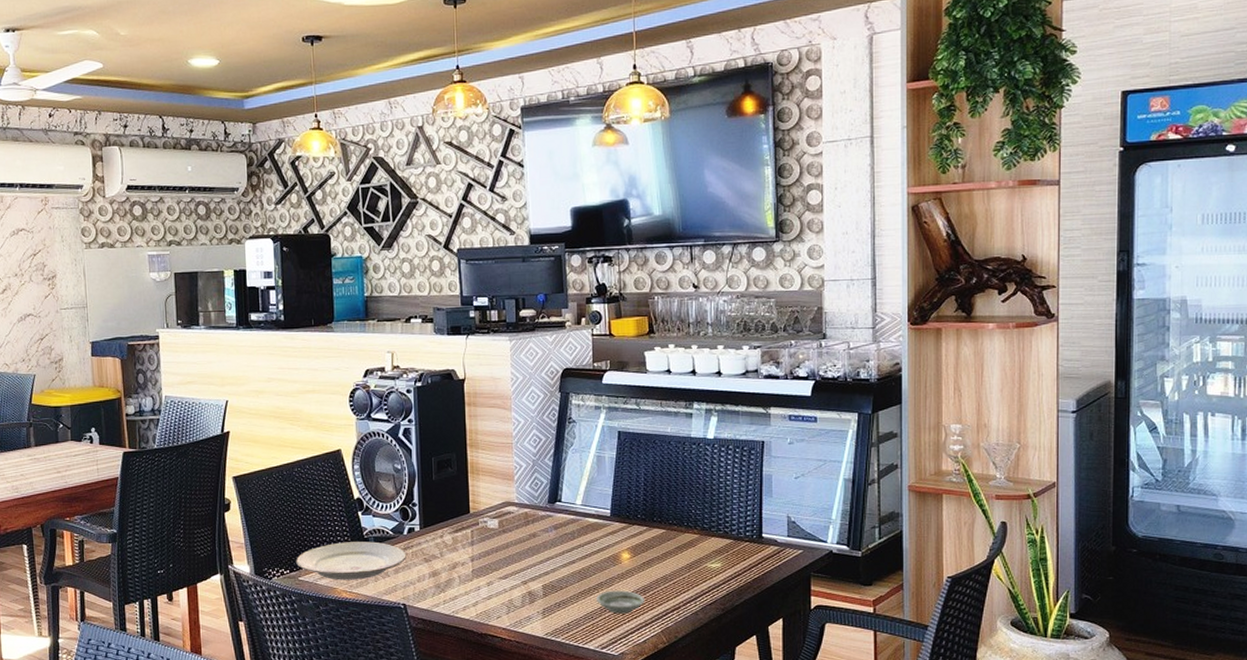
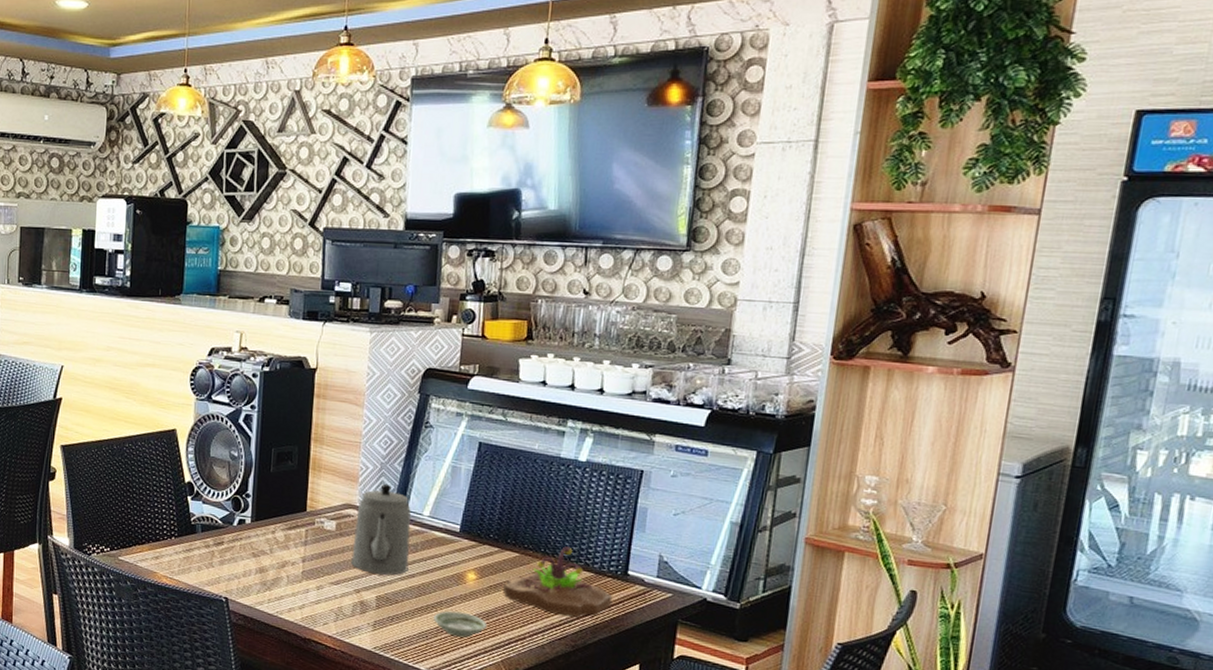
plate: present [296,541,407,580] -> none [118,525,234,567]
teapot: none [516,479,569,564] -> present [351,483,411,575]
succulent planter: none [655,518,752,582] -> present [503,546,613,617]

